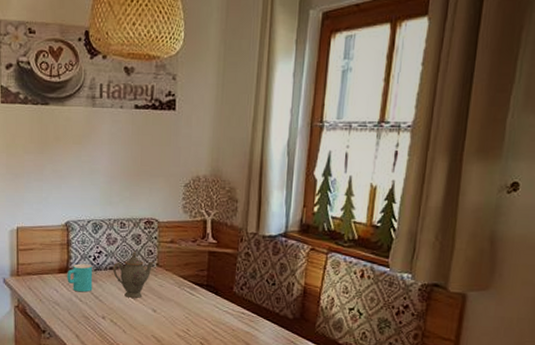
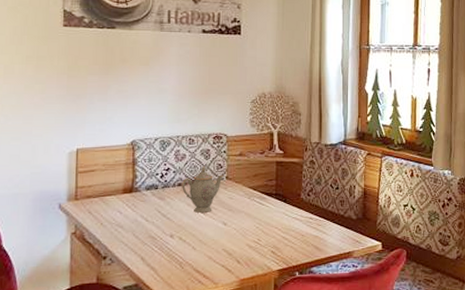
cup: present [67,263,93,293] -> none [132,182,160,212]

